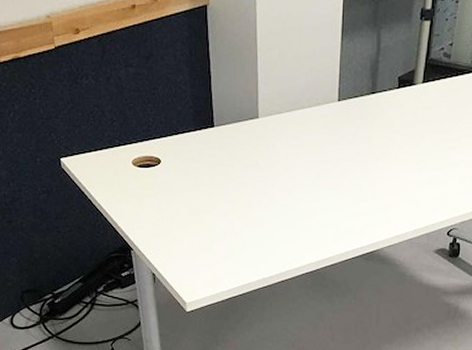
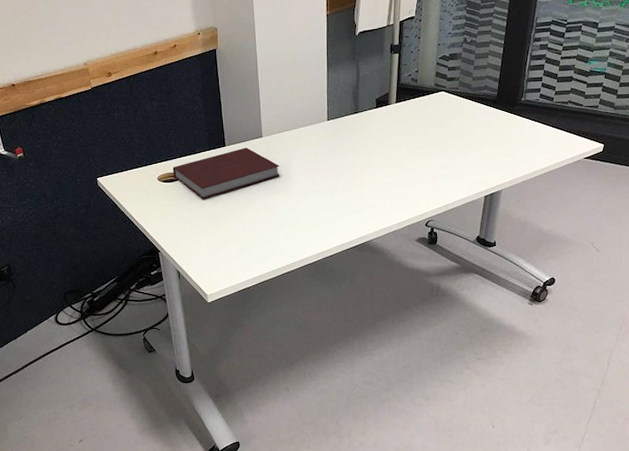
notebook: none [150,129,278,189] -> present [172,147,280,198]

